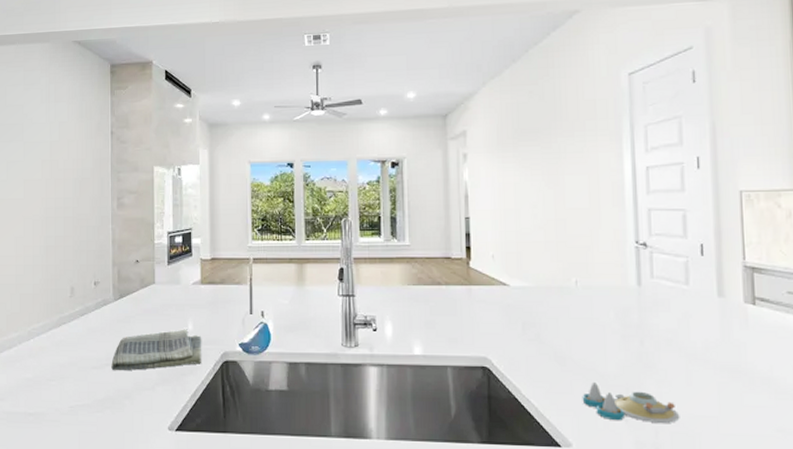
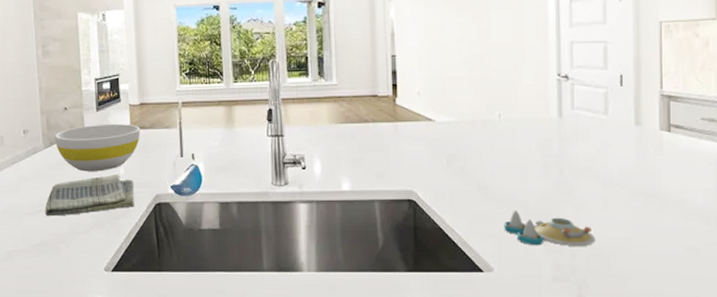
bowl: none [124,278,211,326] -> present [54,123,141,172]

